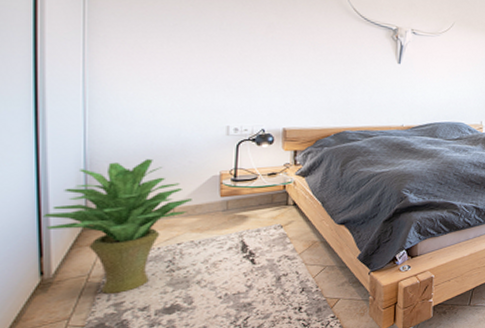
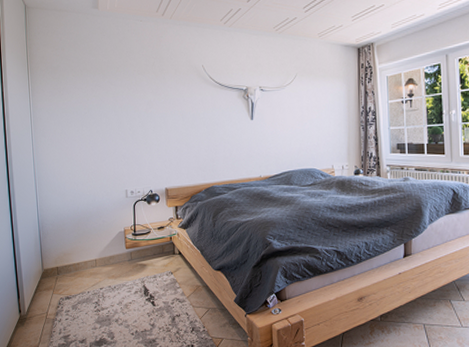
potted plant: present [43,159,192,294] -> none [18,221,107,328]

